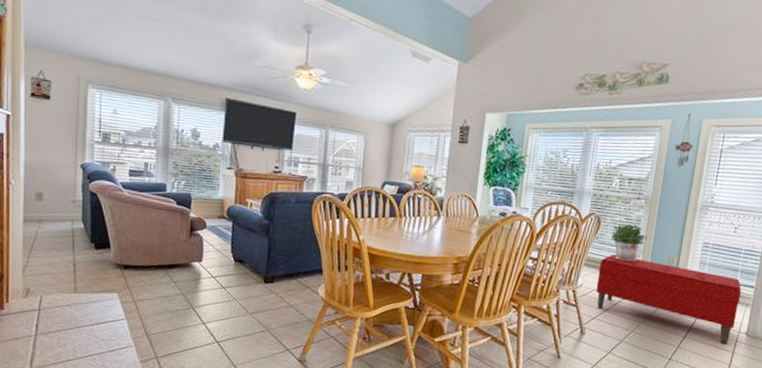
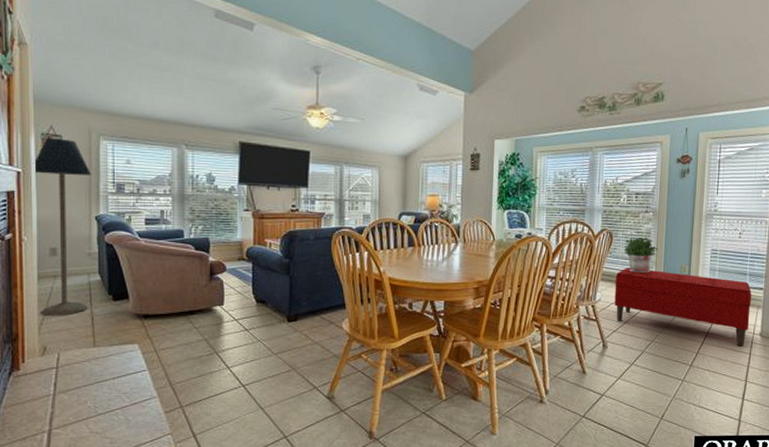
floor lamp: none [22,82,78,260] -> present [33,138,91,317]

